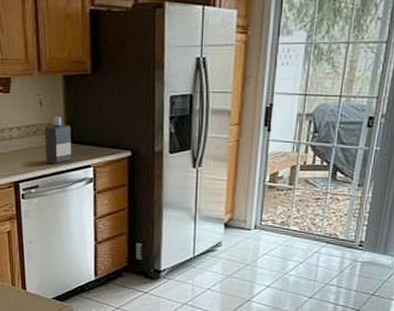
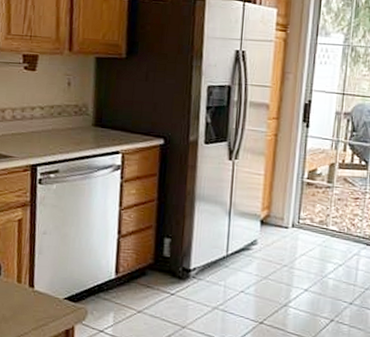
bottle: present [44,116,72,165] -> none [69,98,100,149]

